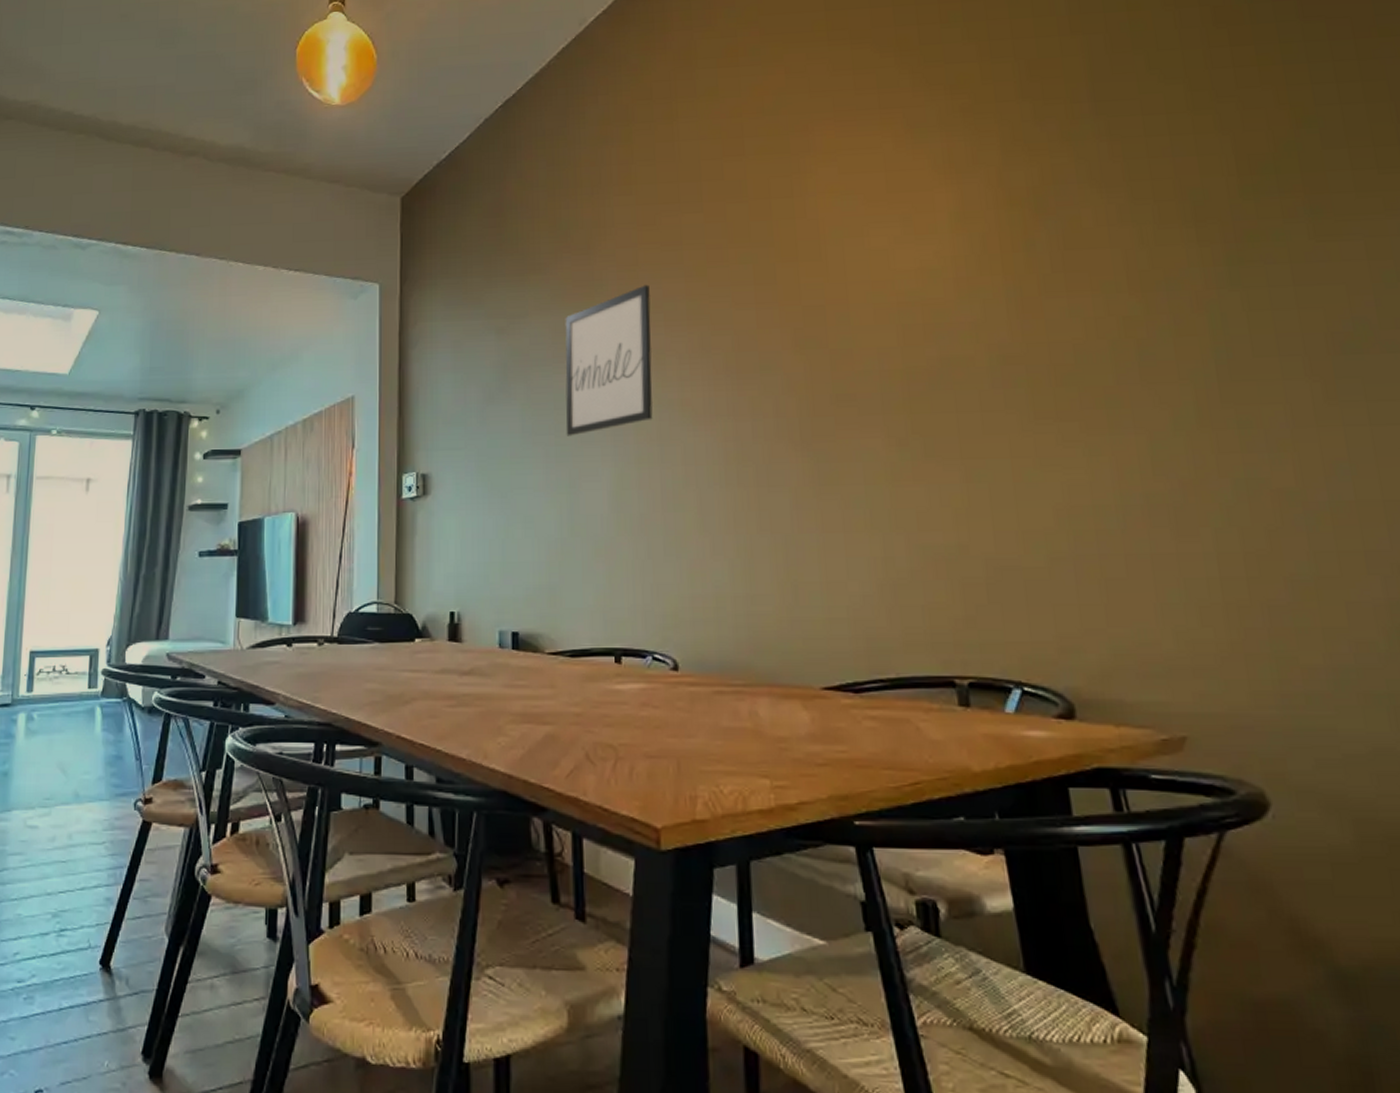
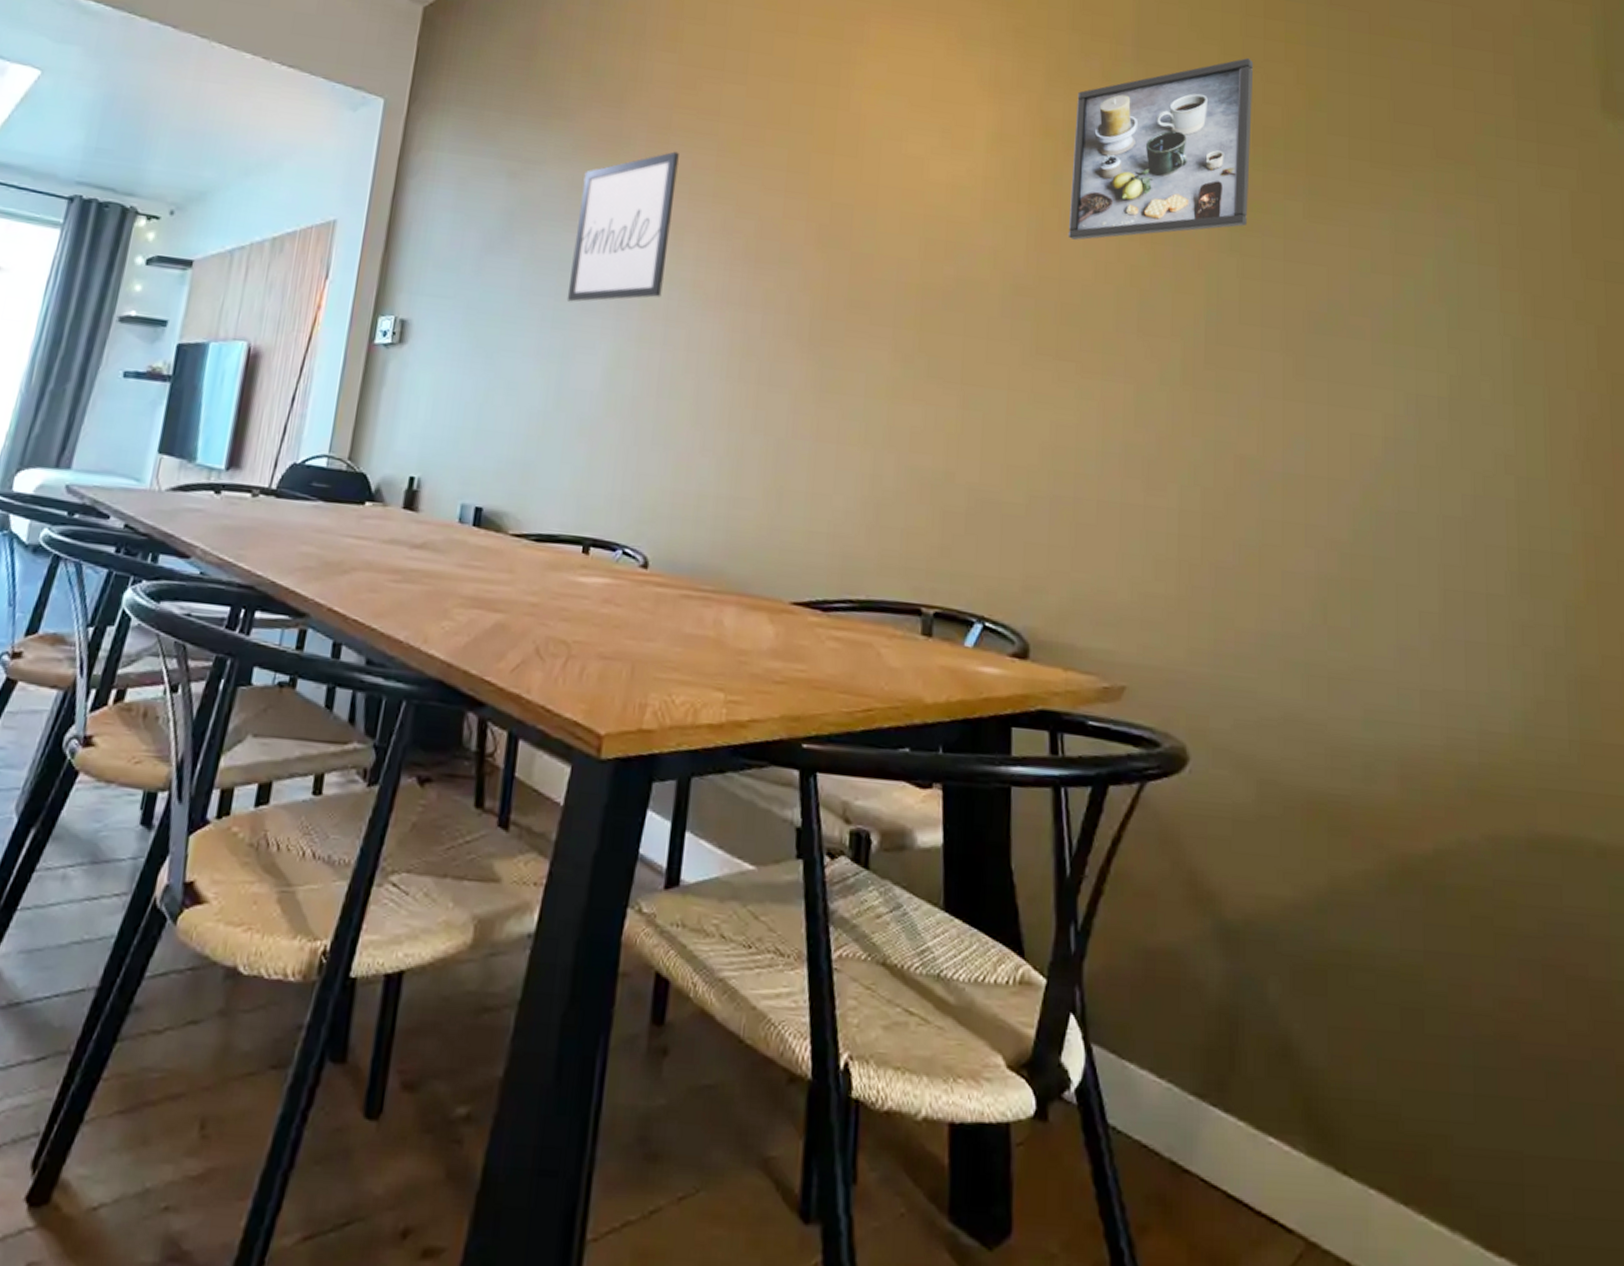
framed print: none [1037,90,1245,302] -> present [1068,58,1254,240]

